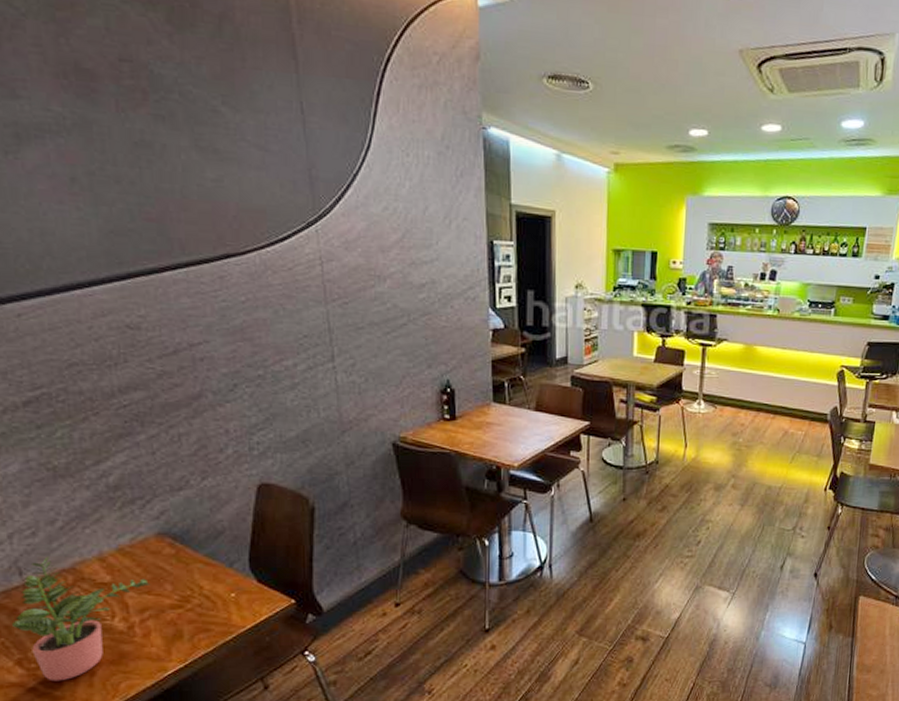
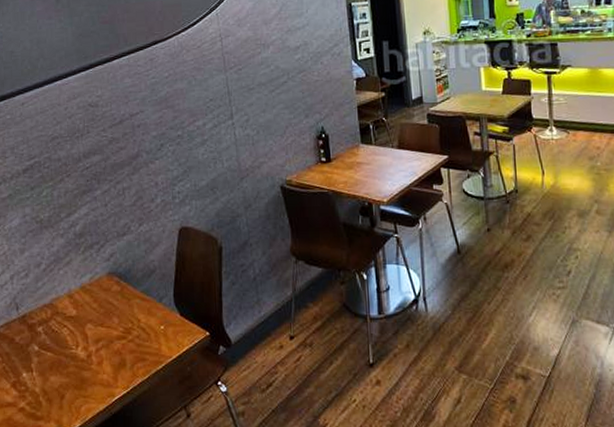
potted plant: present [12,556,151,682] -> none [11,294,103,403]

